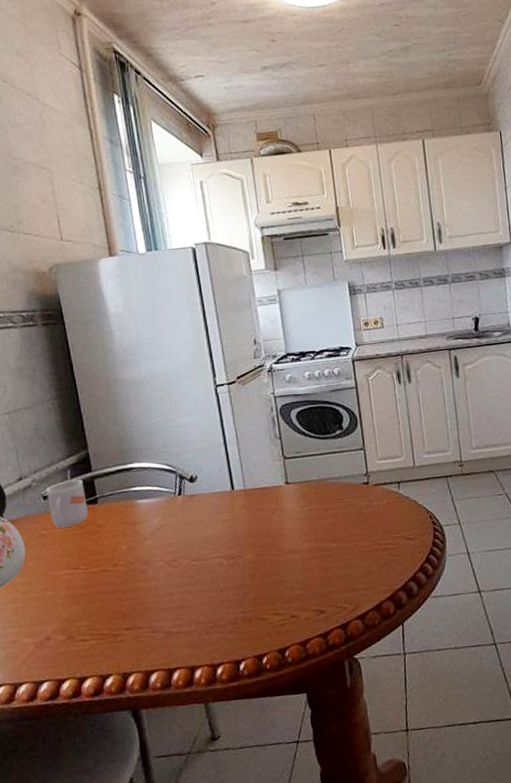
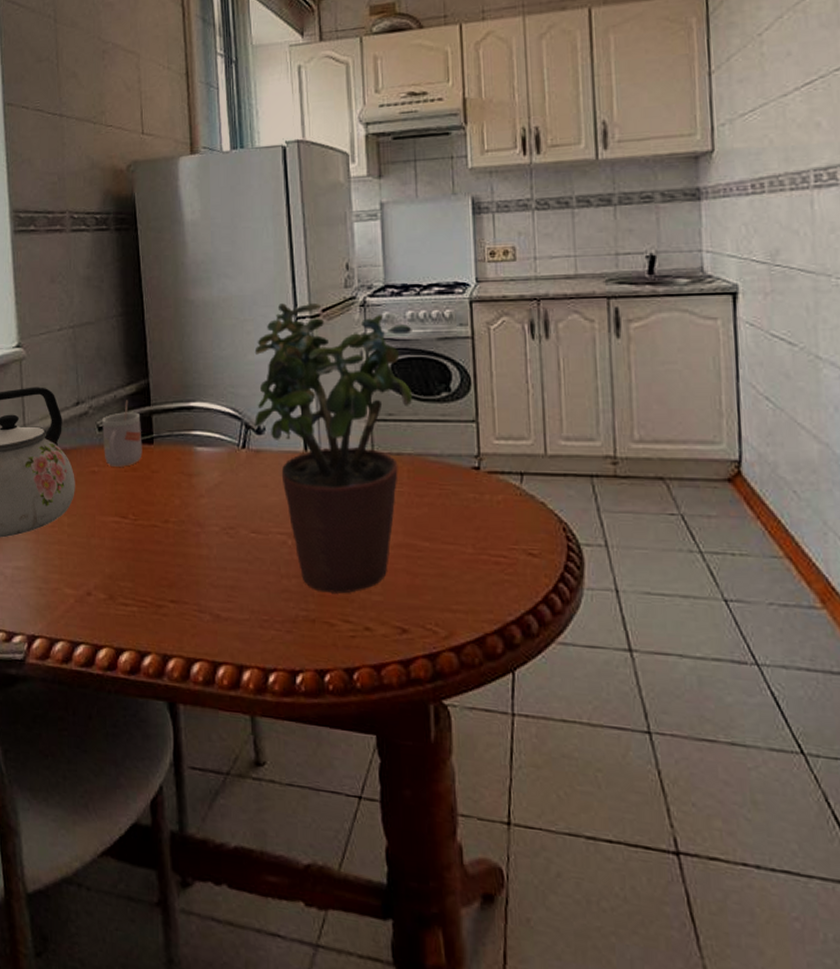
potted plant: none [182,373,315,596] -> present [254,303,413,594]

